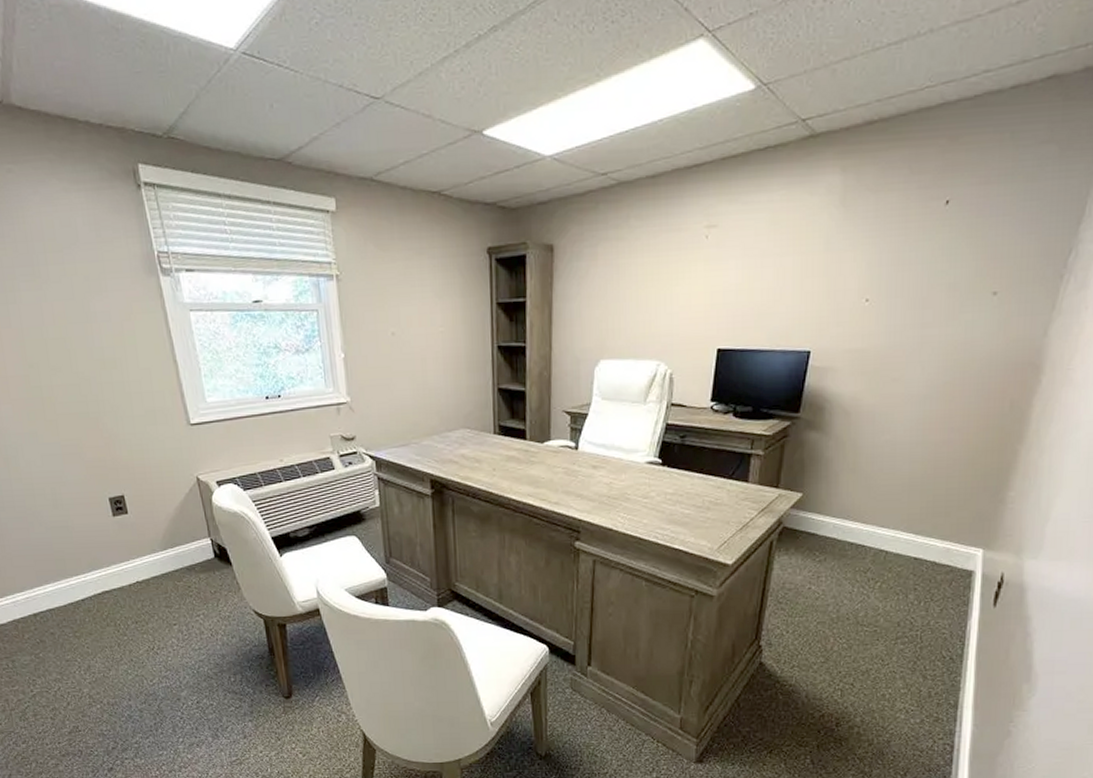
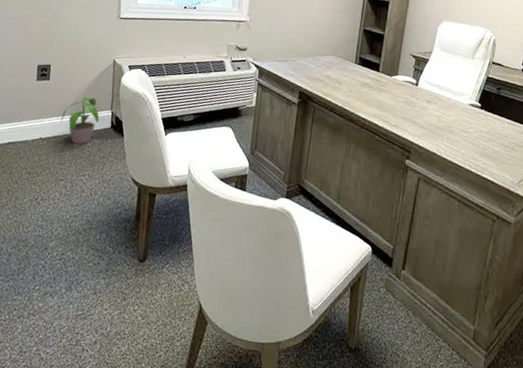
potted plant: none [154,526,199,583] -> present [61,97,100,145]

